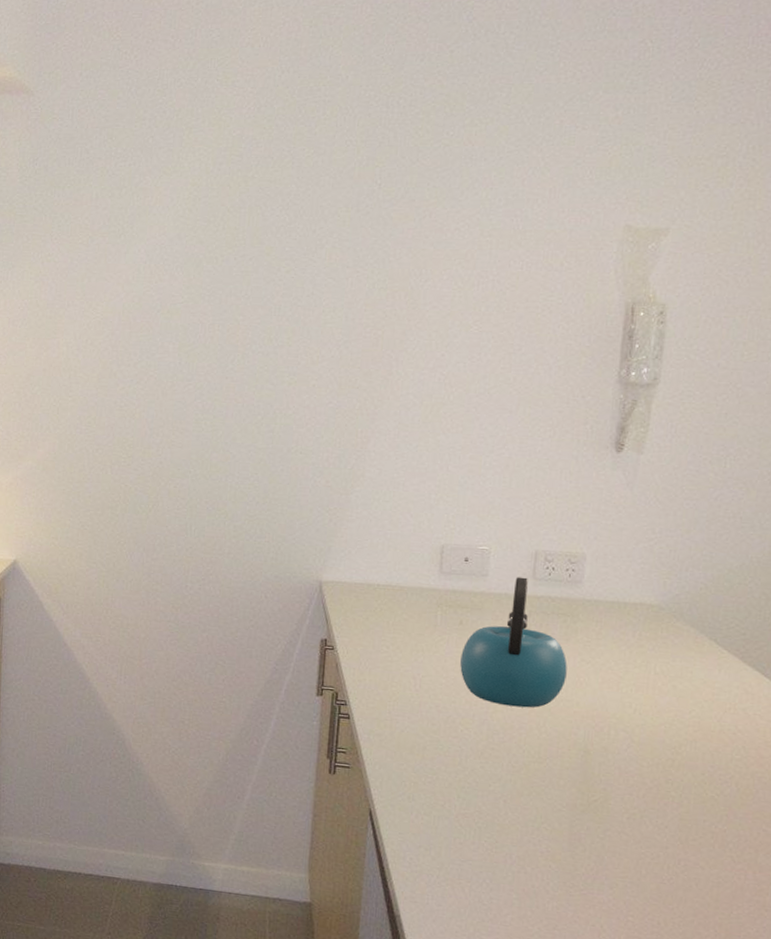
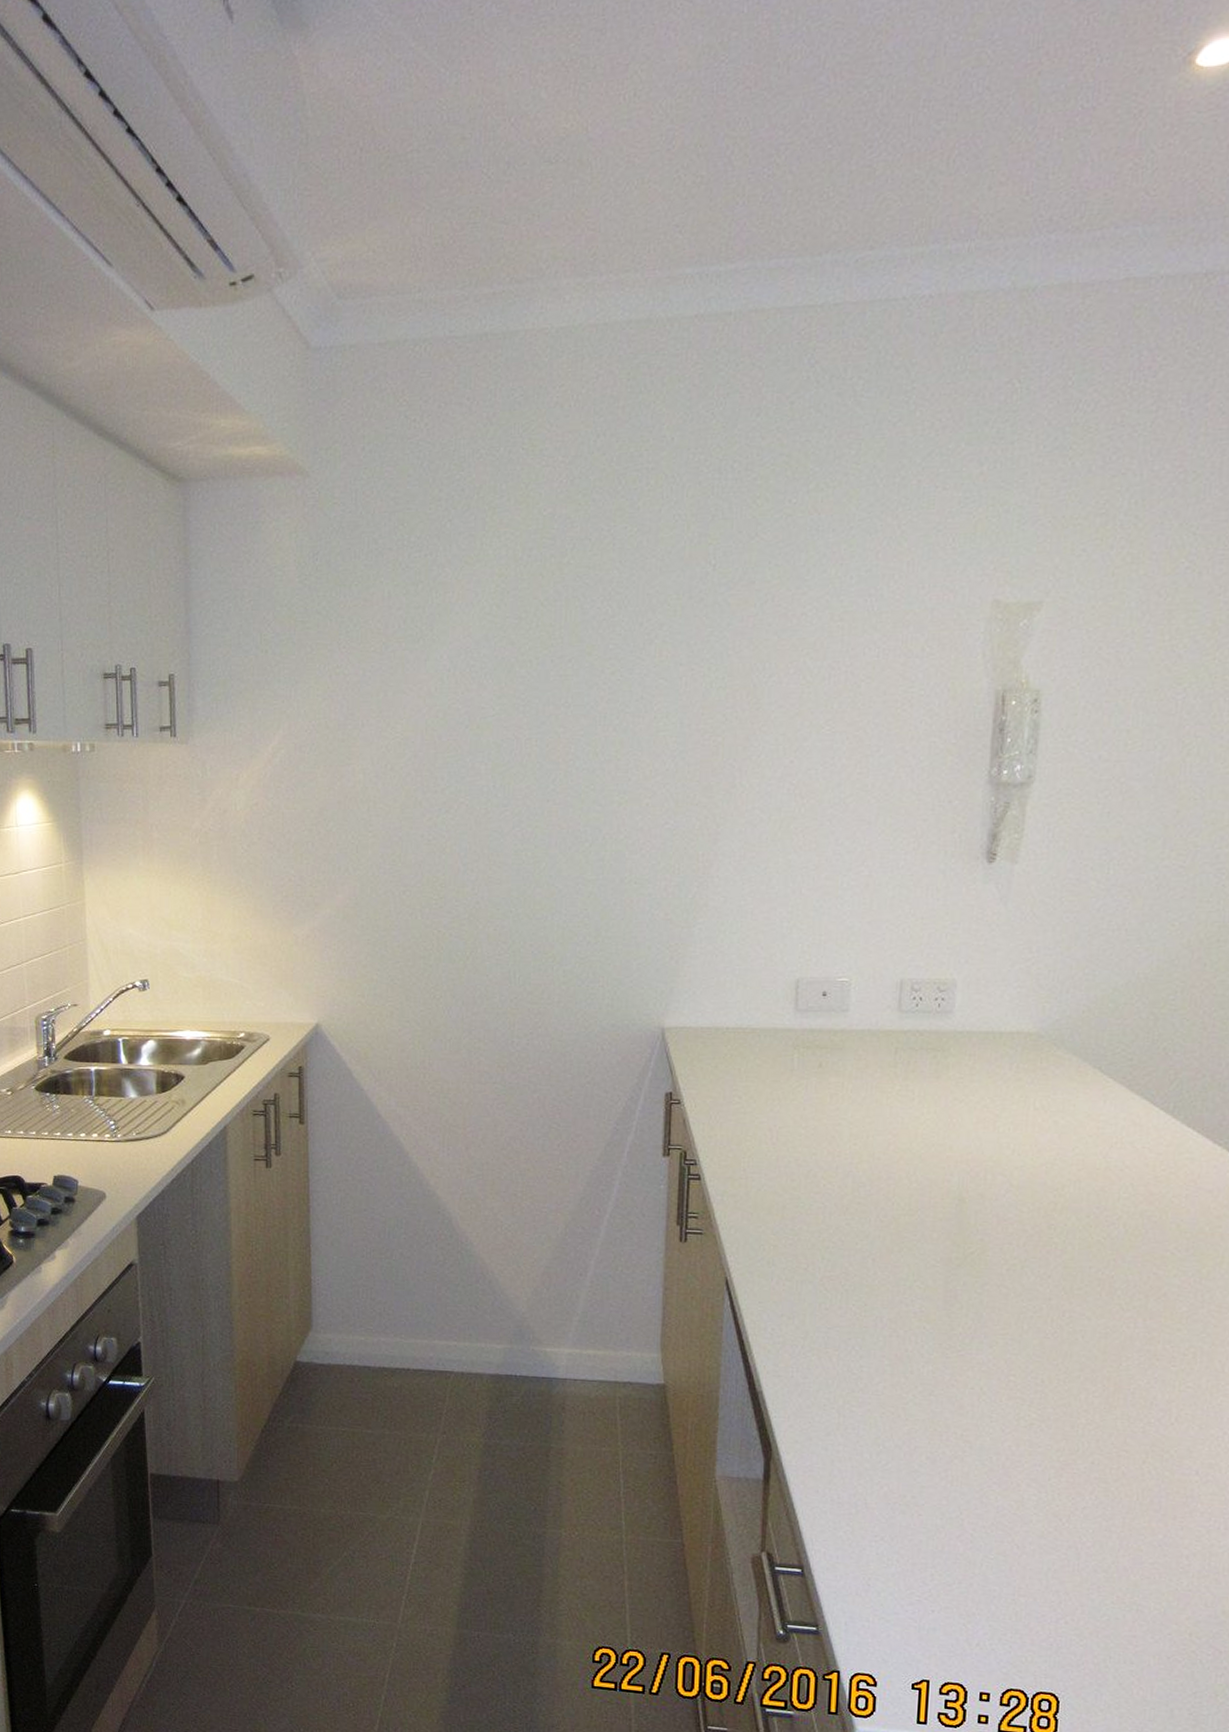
kettle: present [460,577,568,708] -> none [821,1010,939,1156]

